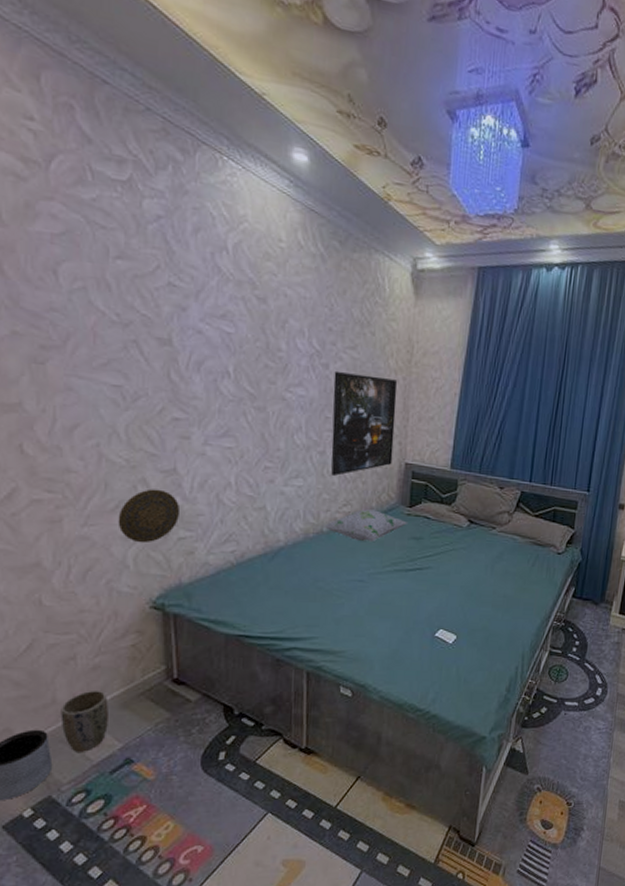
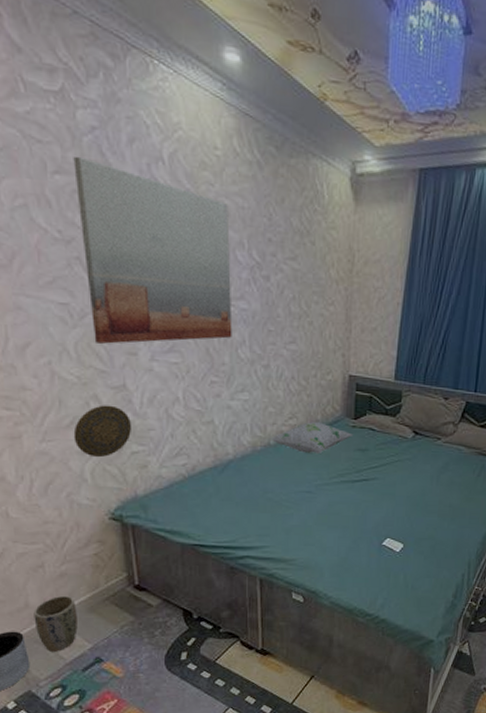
wall art: none [136,242,291,428] -> present [73,156,233,344]
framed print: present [331,372,398,477] -> none [275,284,340,390]

